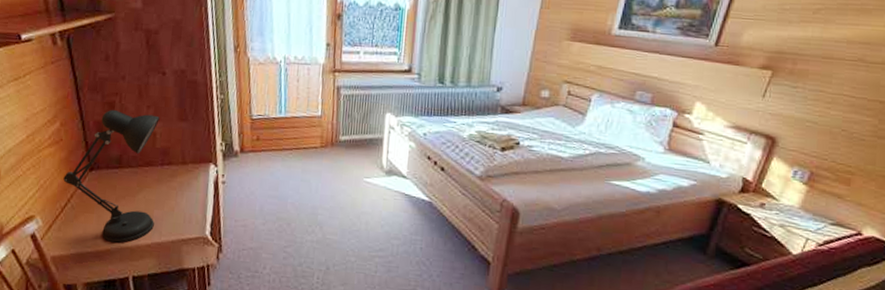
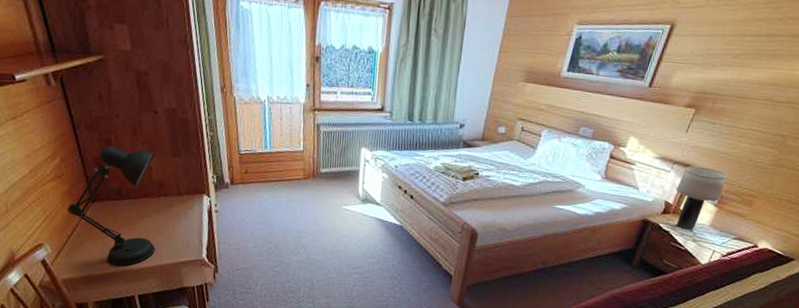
table lamp: none [755,136,818,213] -> present [676,166,728,230]

